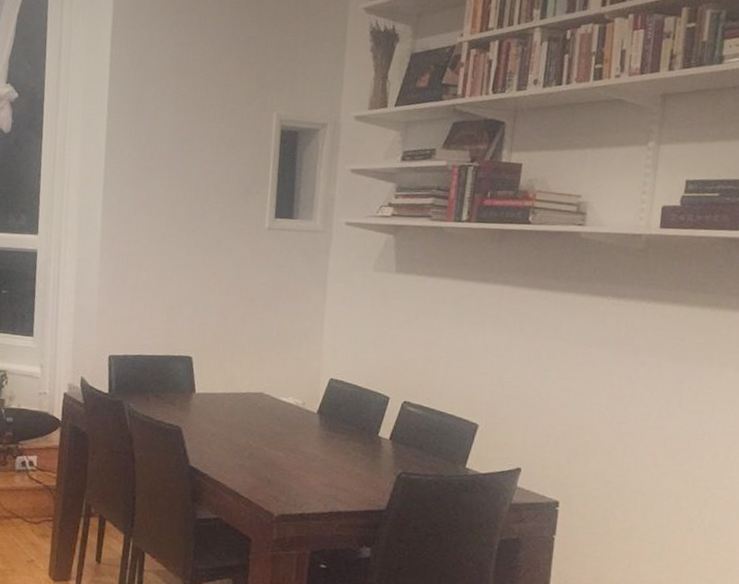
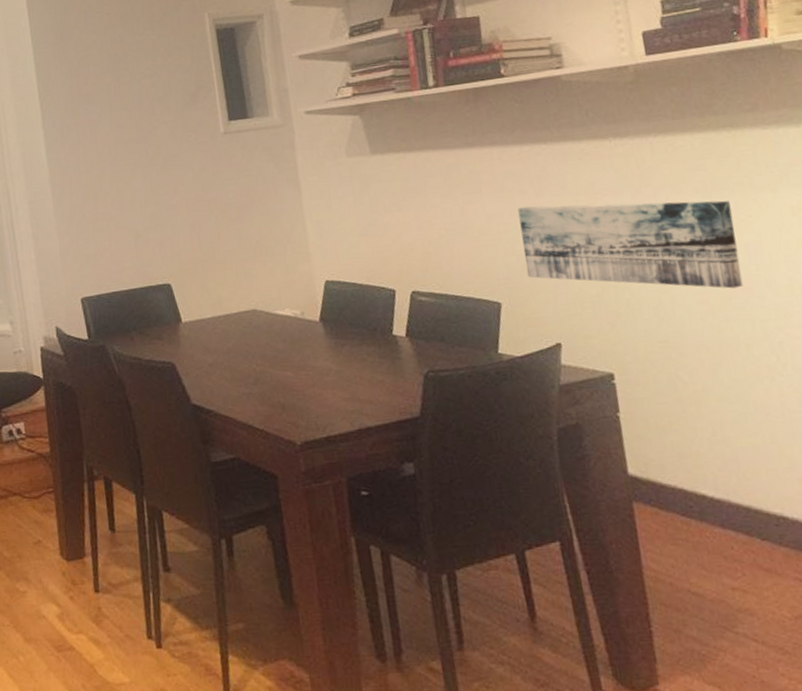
wall art: none [507,344,696,448] -> present [517,200,743,289]

